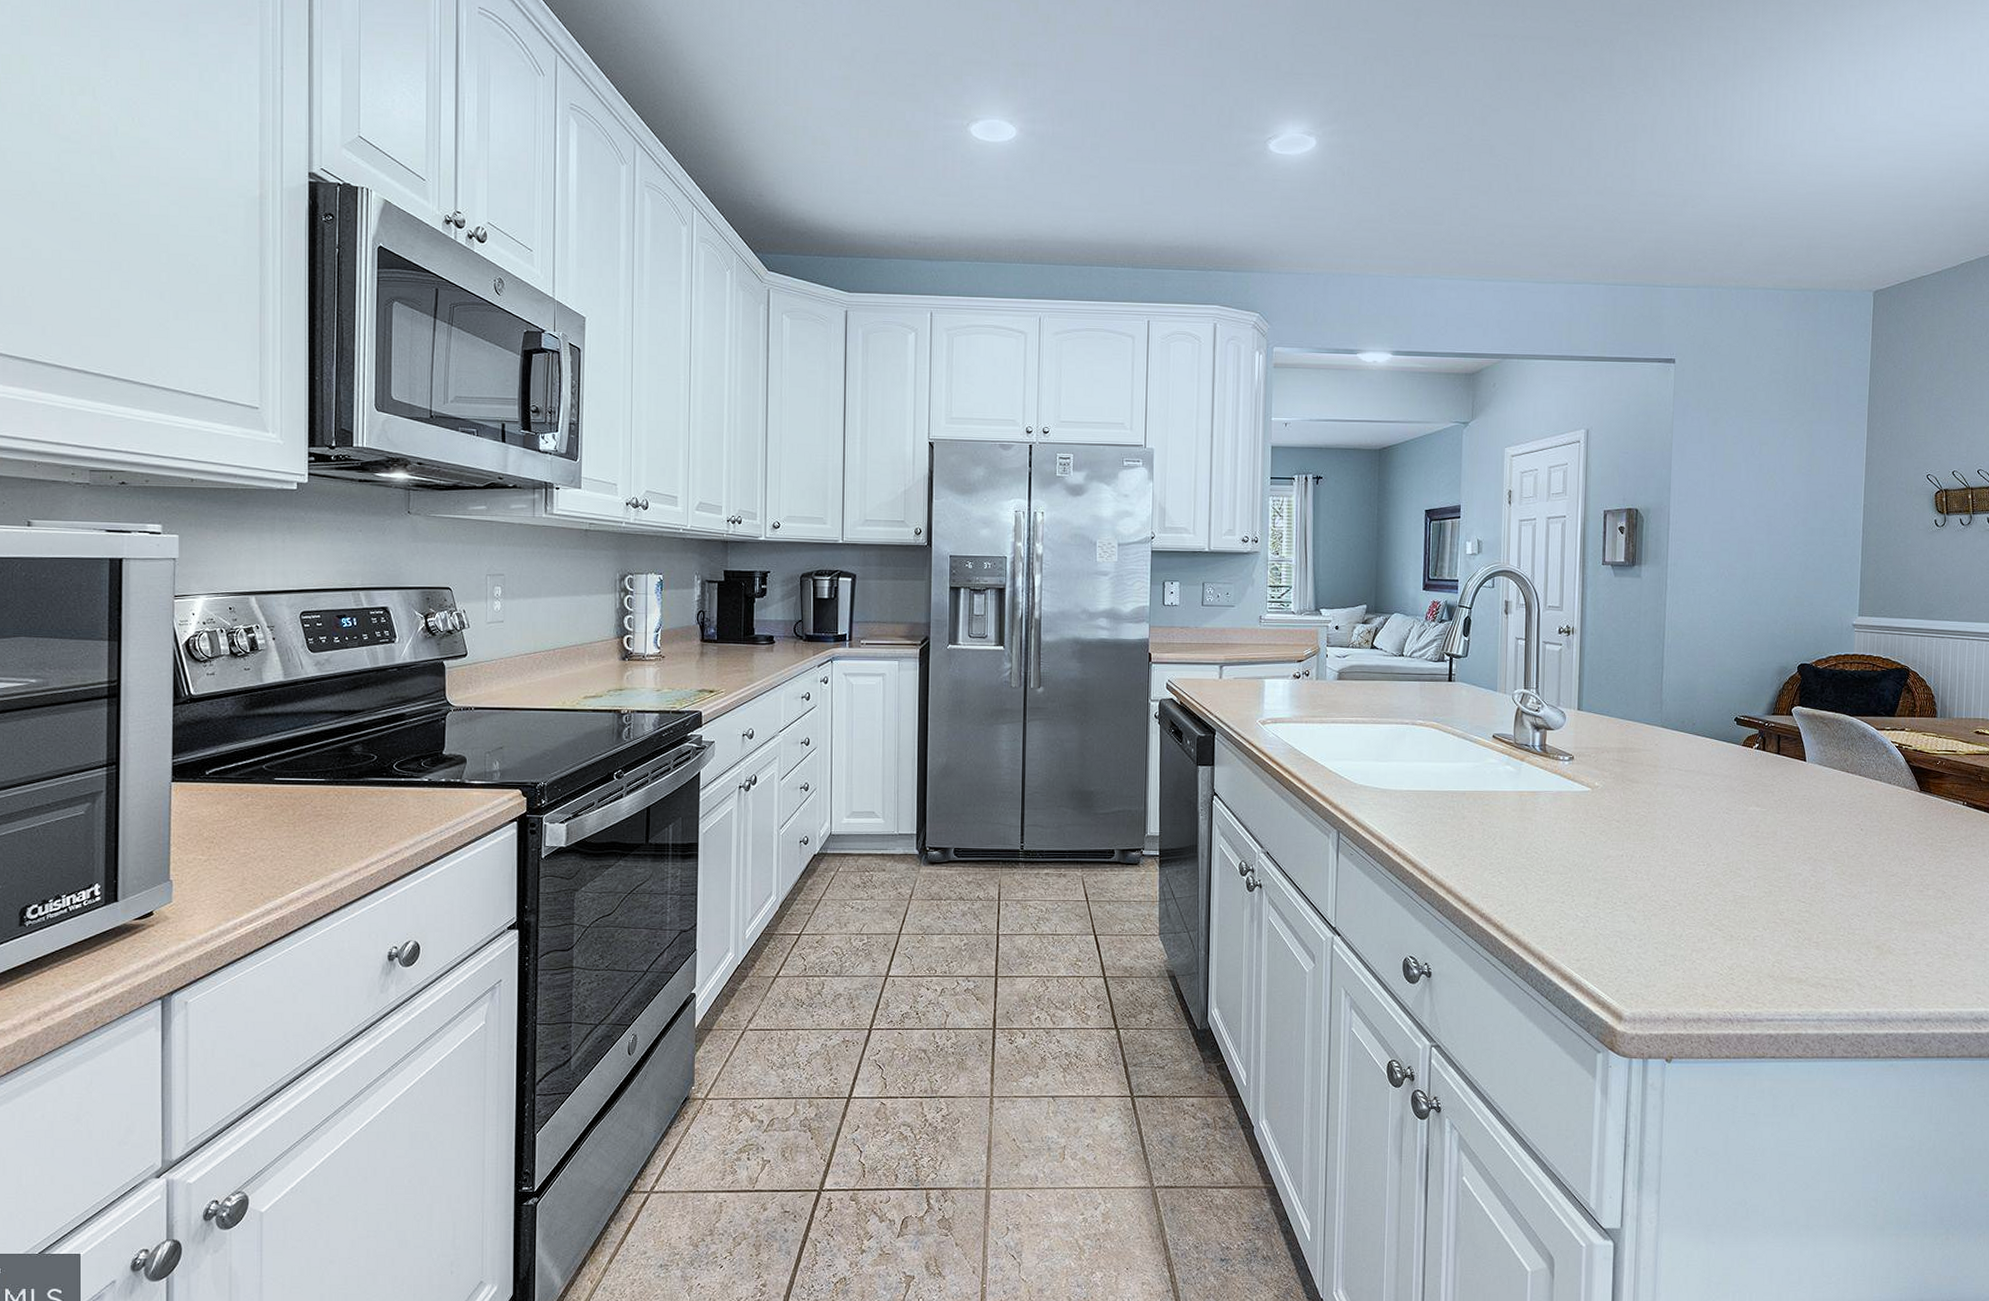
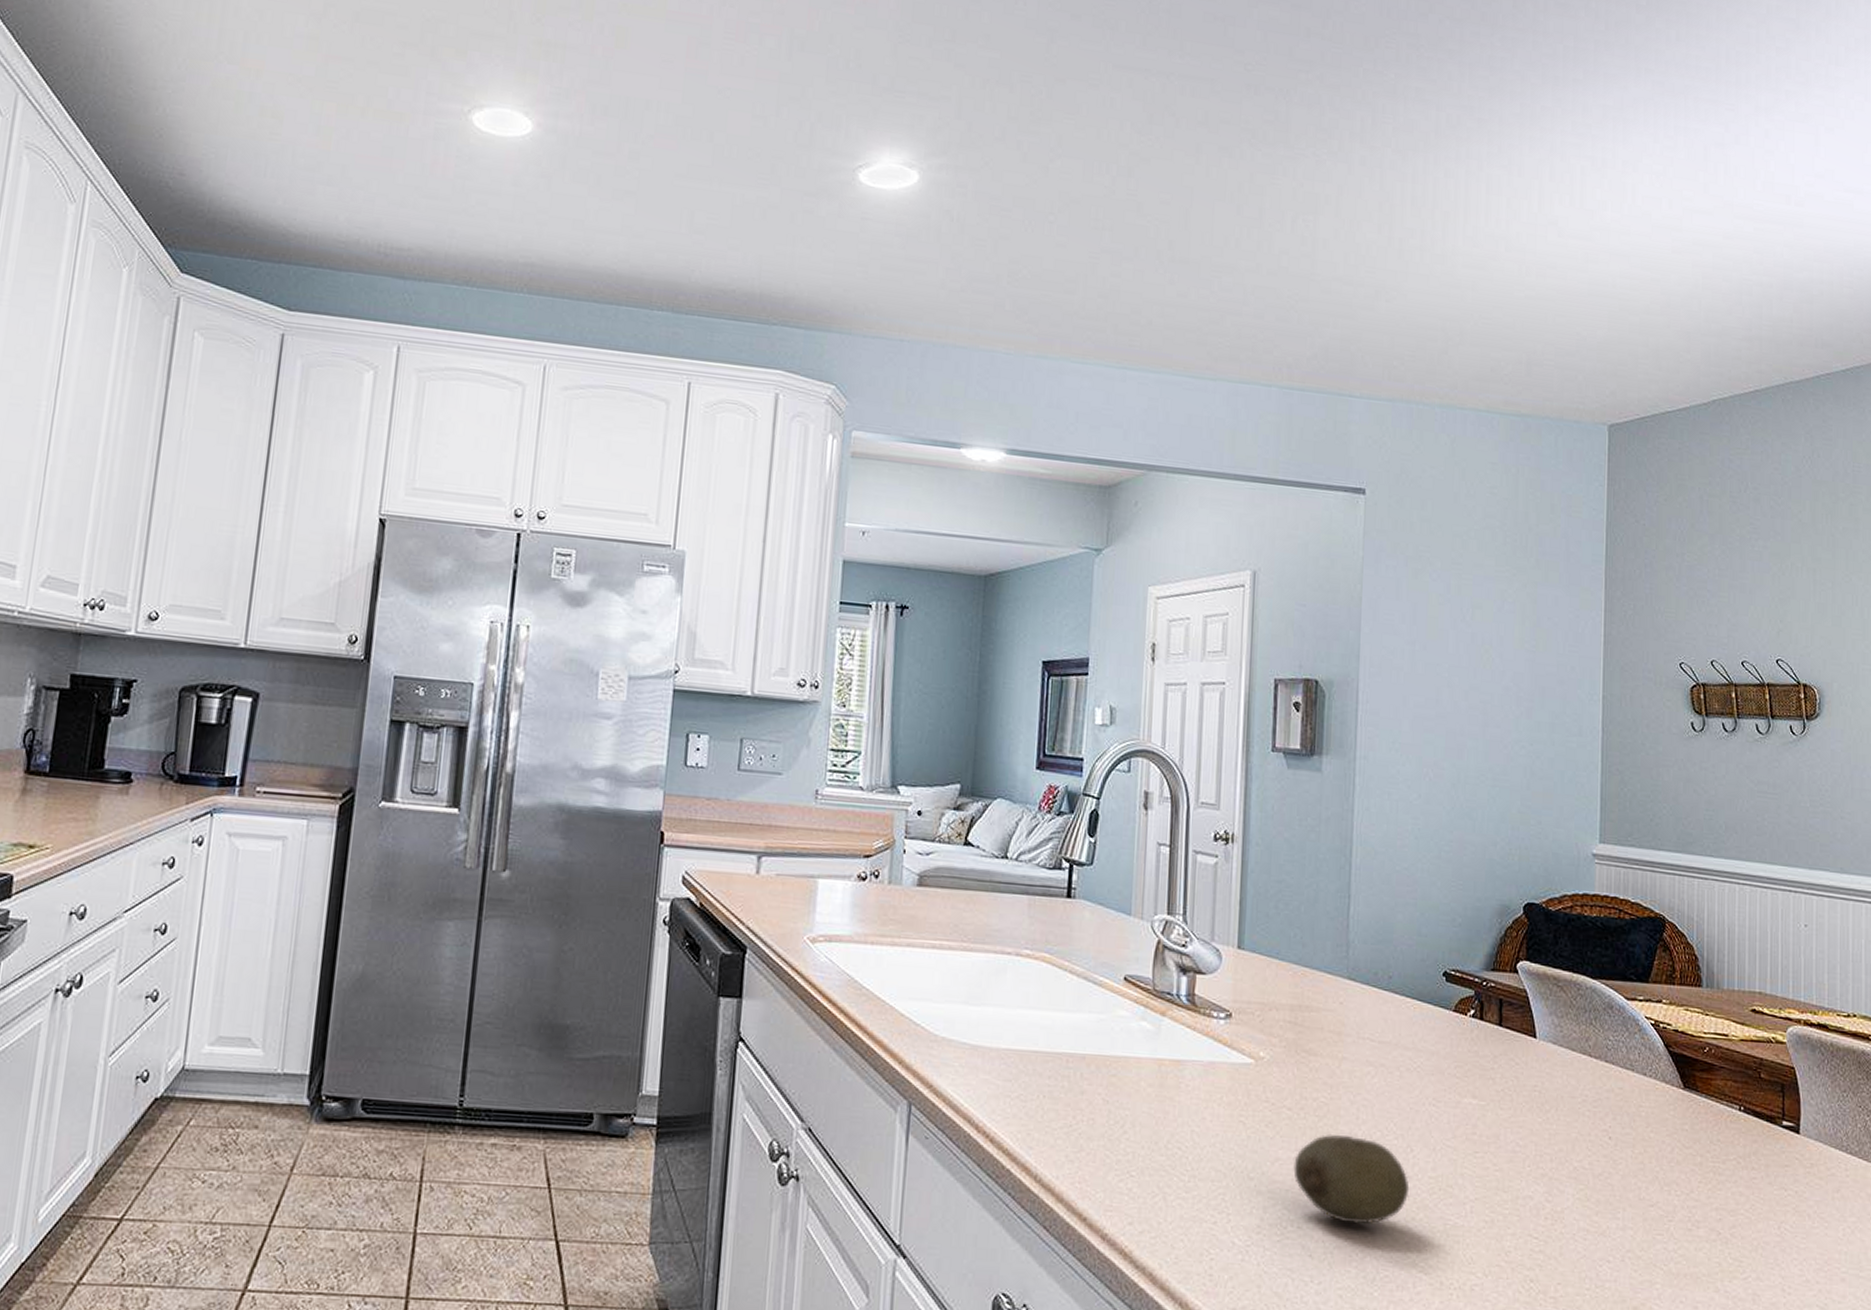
fruit: none [1621,837,1708,899] -> present [1293,1133,1410,1225]

